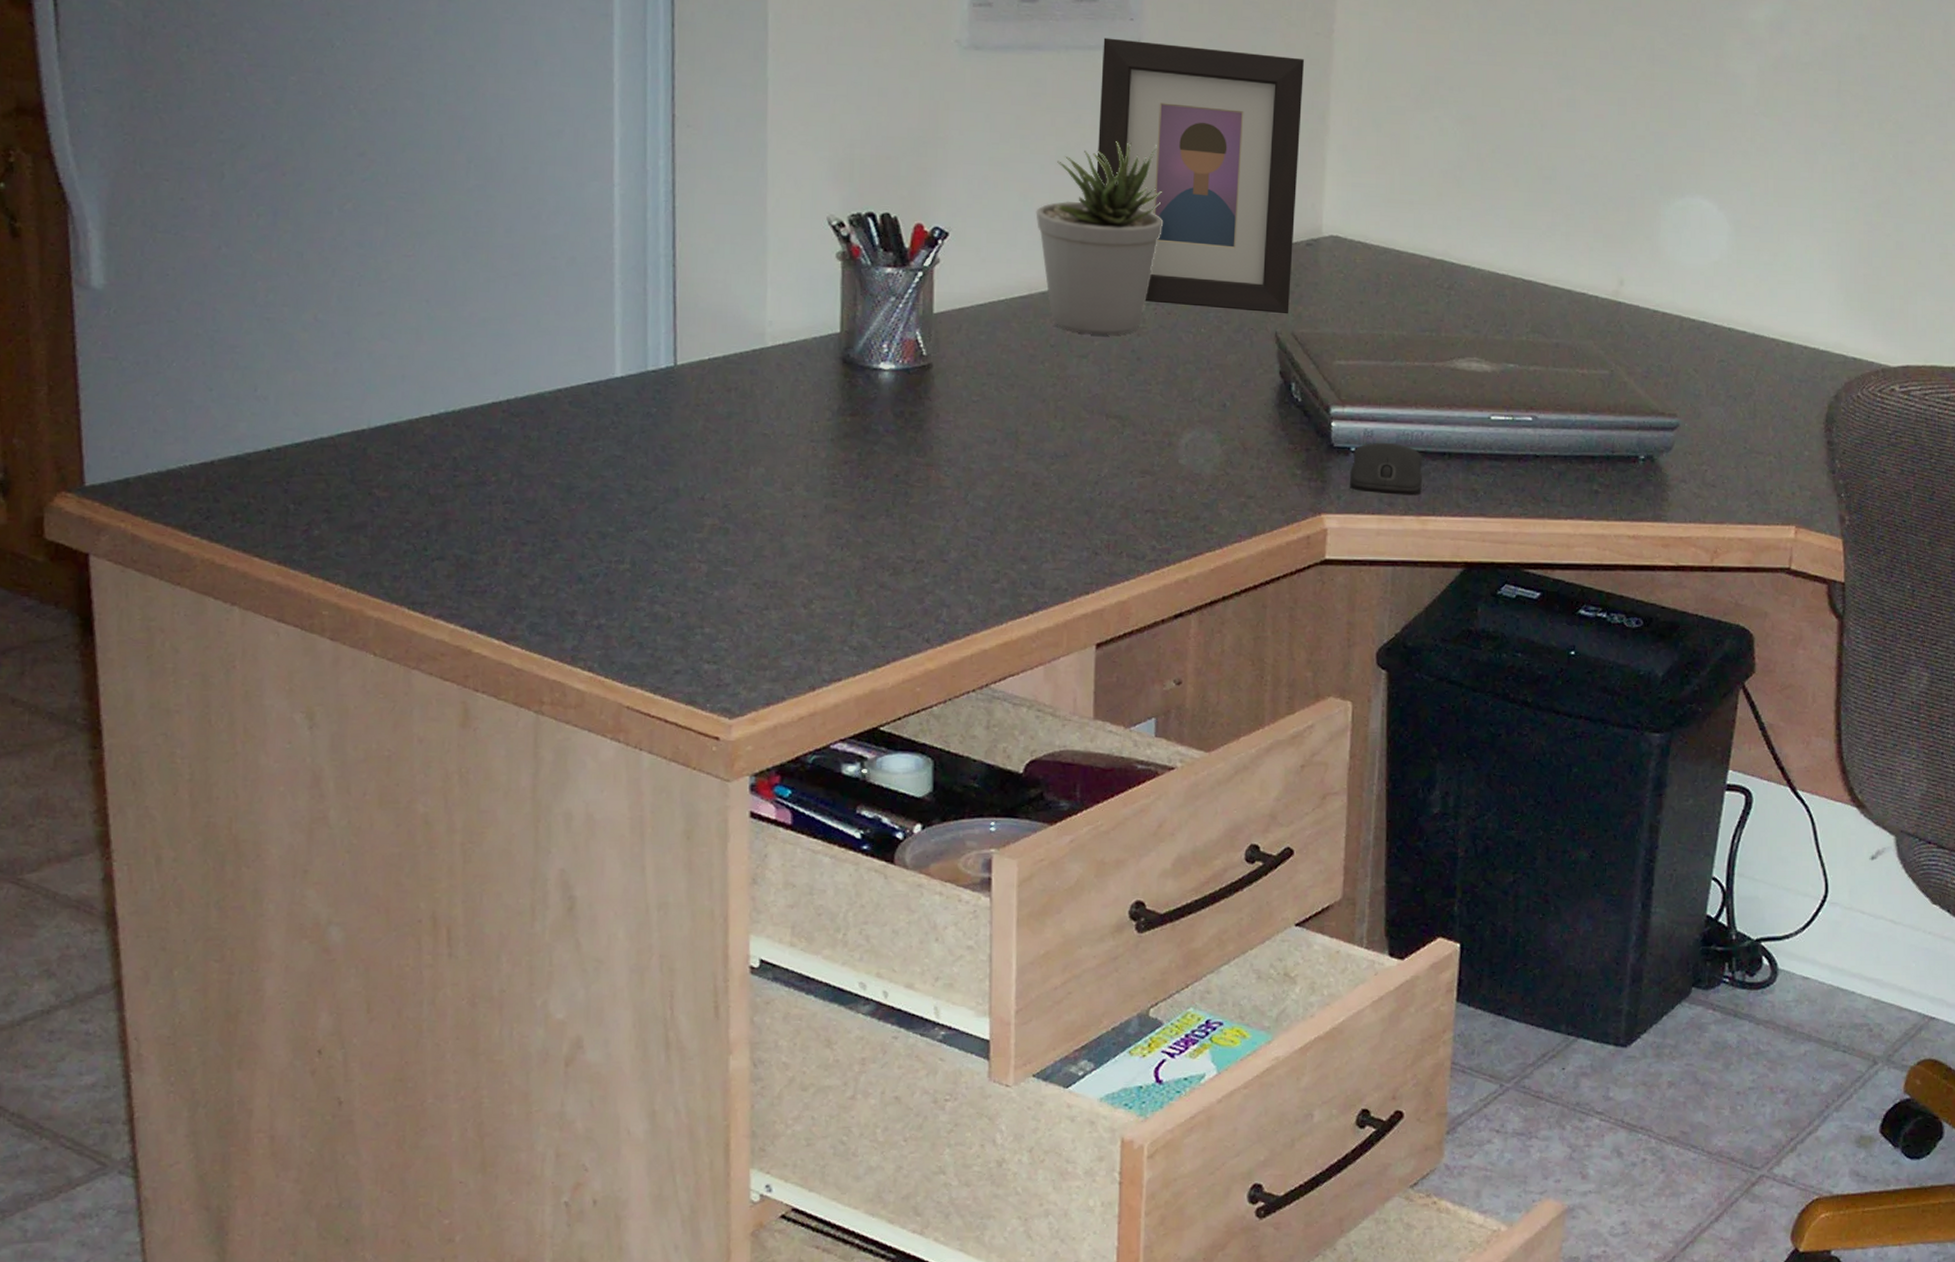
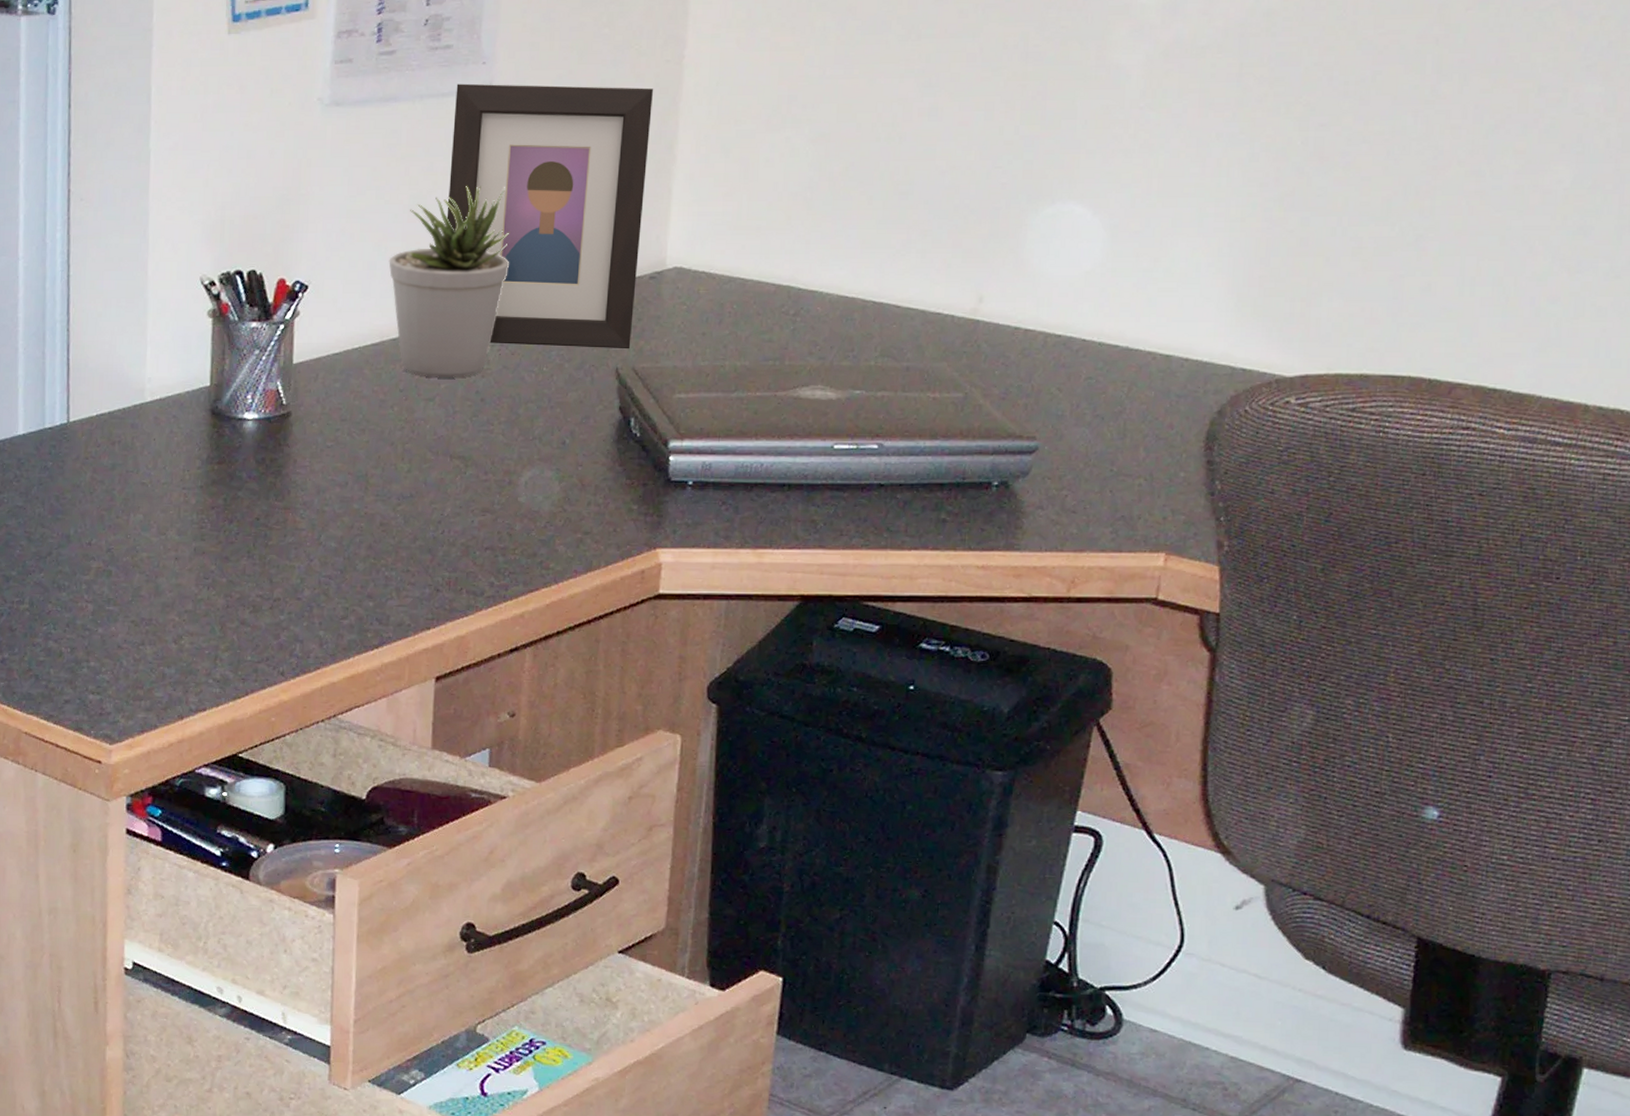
computer mouse: present [1349,442,1422,496] -> none [685,475,761,528]

